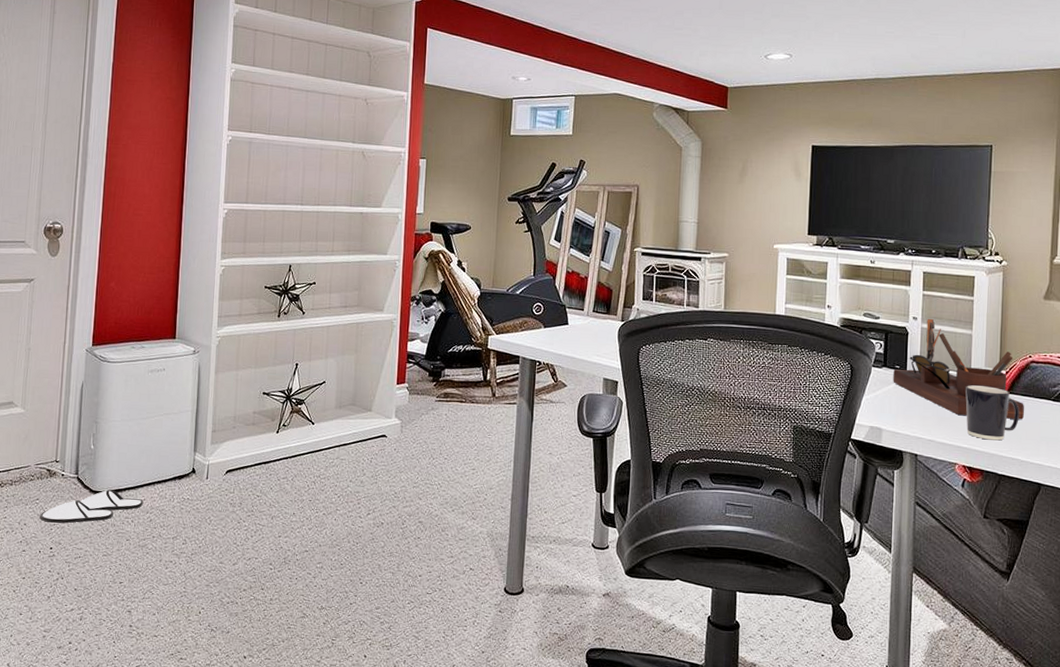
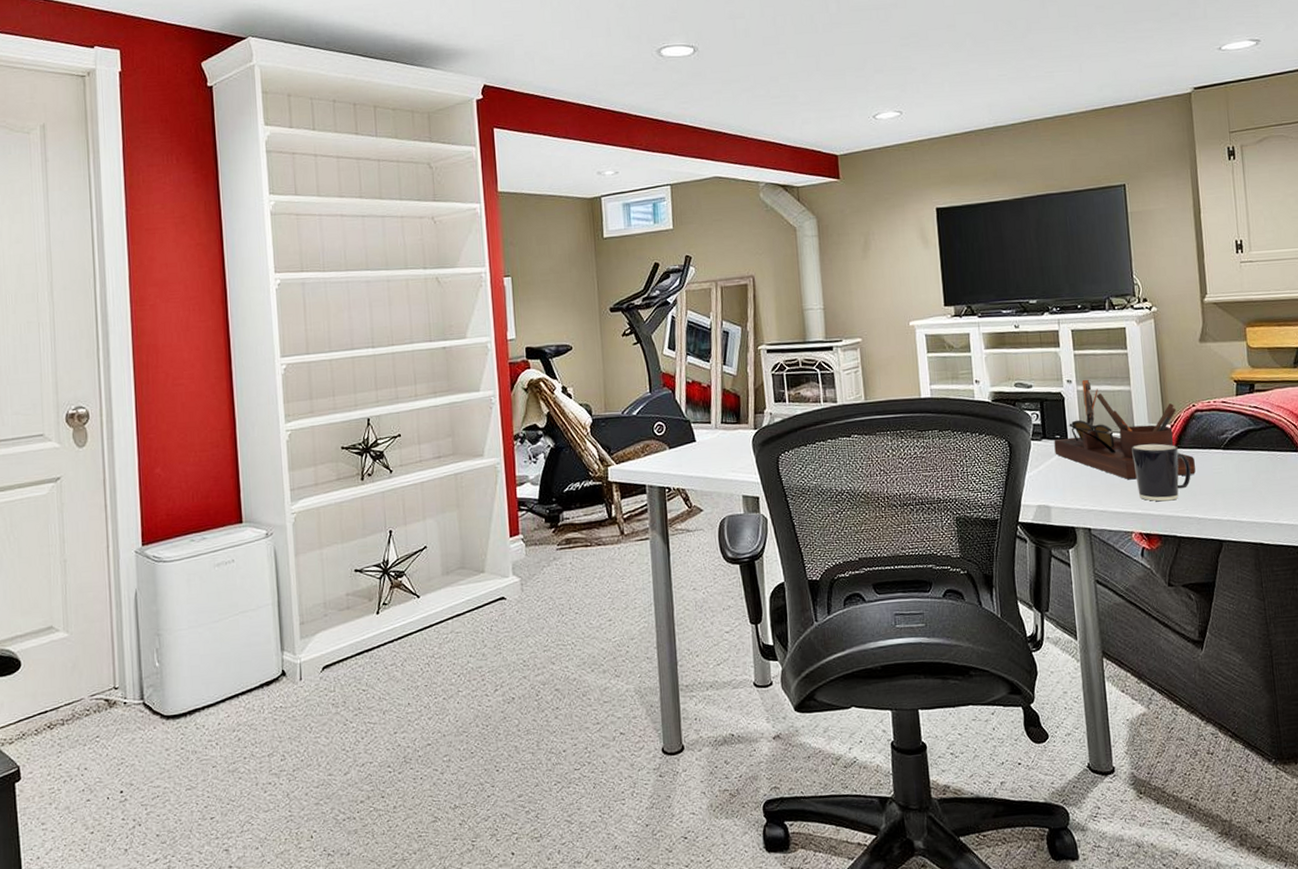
slippers: present [39,489,144,523] -> none [103,710,228,762]

